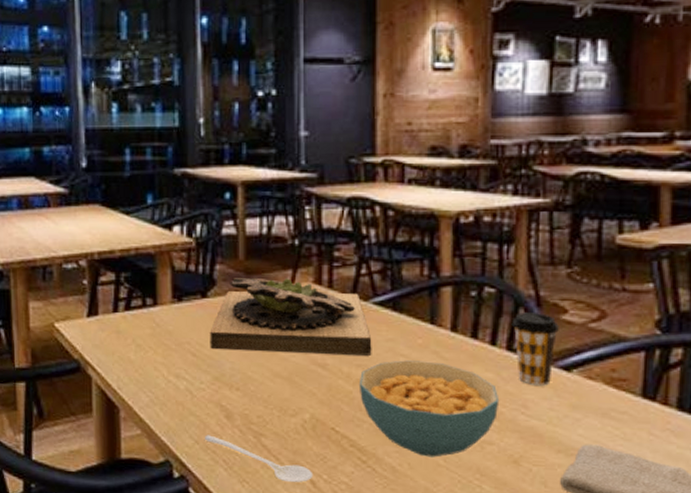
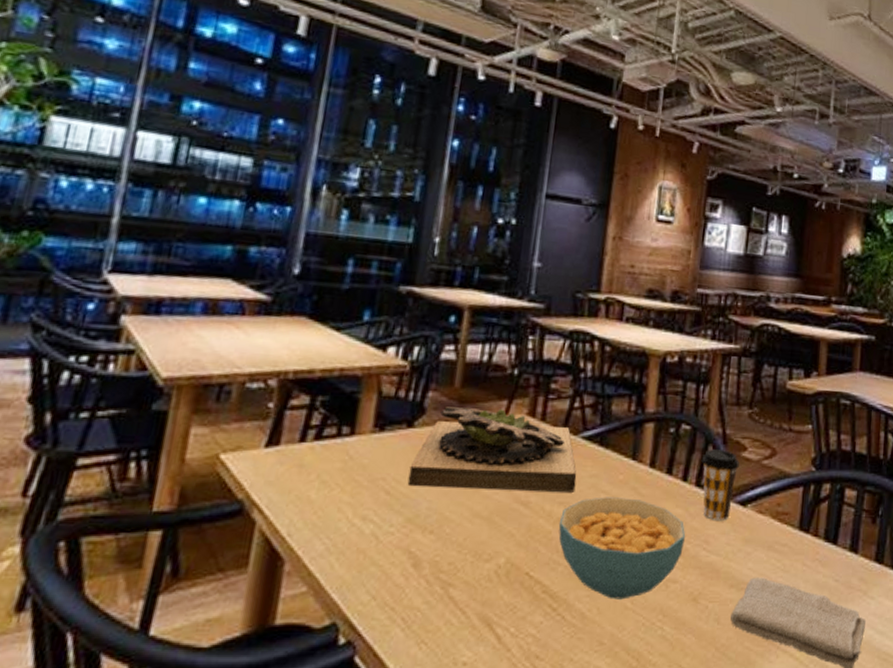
stirrer: present [205,435,313,483] -> none [384,588,500,640]

